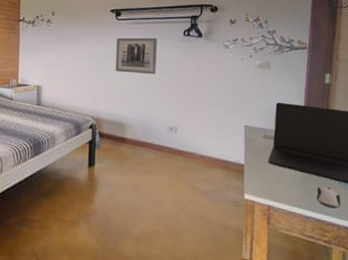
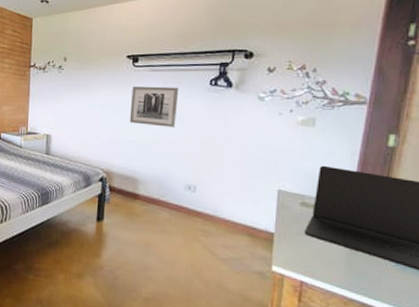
computer mouse: present [317,187,340,208] -> none [364,267,396,294]

